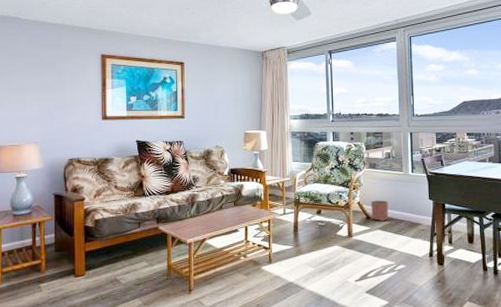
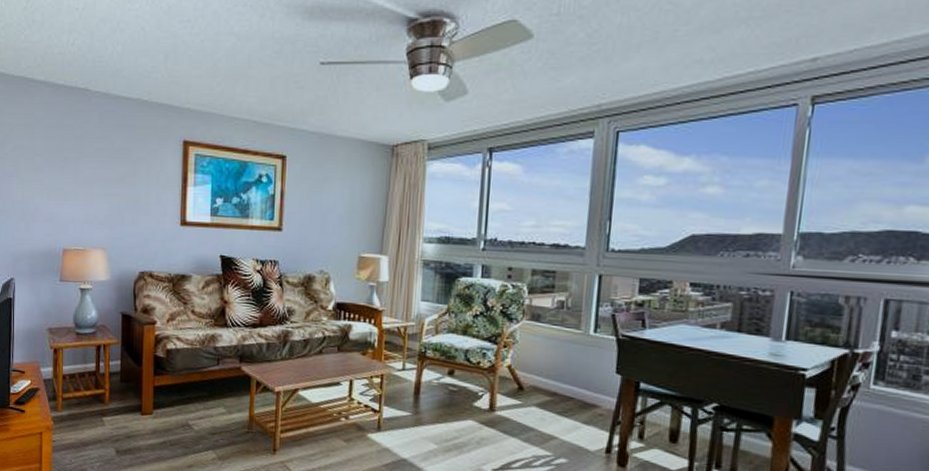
planter: present [371,200,389,222] -> none [525,365,553,396]

